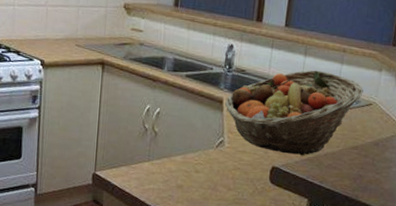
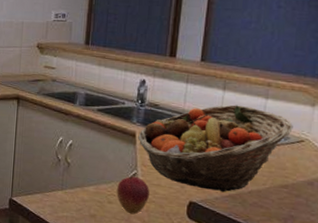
fruit: none [204,143,235,183] -> present [117,176,150,215]

